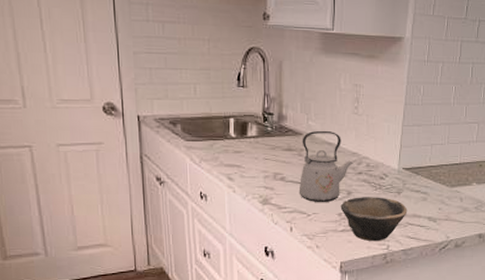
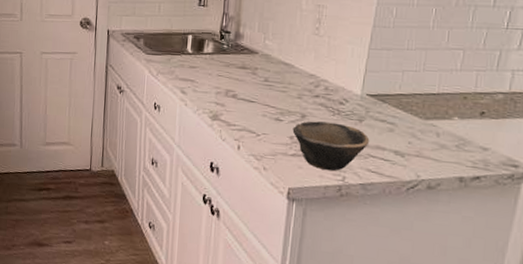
kettle: present [298,130,354,203] -> none [249,50,310,124]

